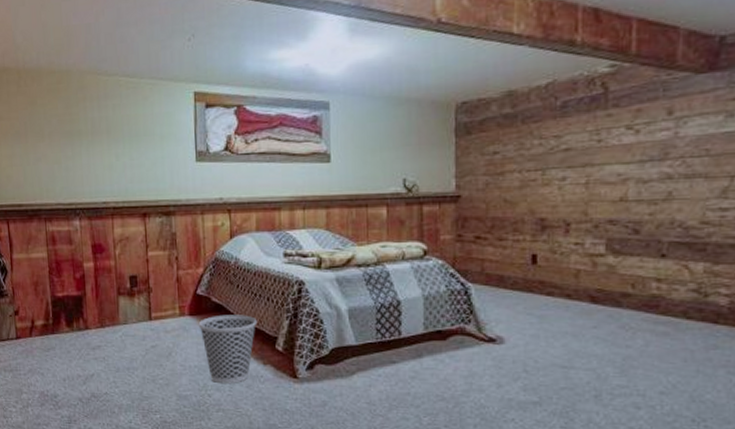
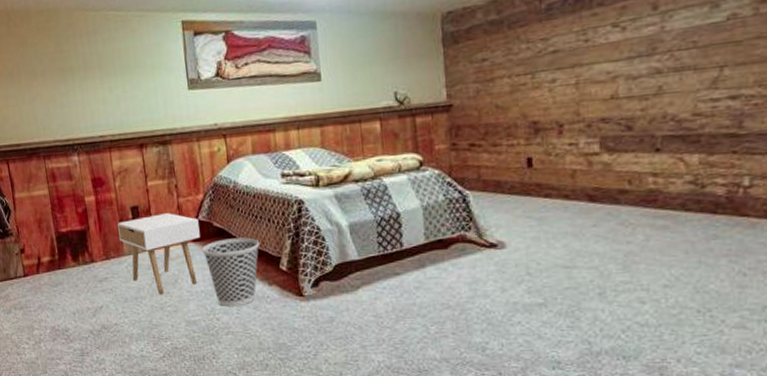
nightstand: none [115,285,198,367] -> present [117,213,200,295]

